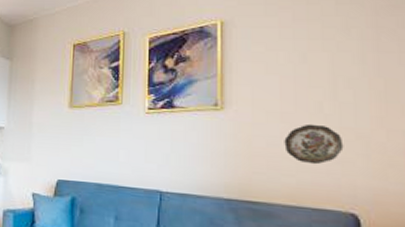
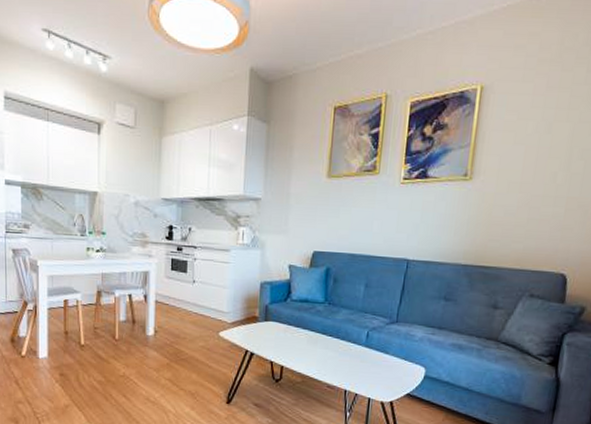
decorative plate: present [284,123,344,165] -> none [518,193,567,232]

